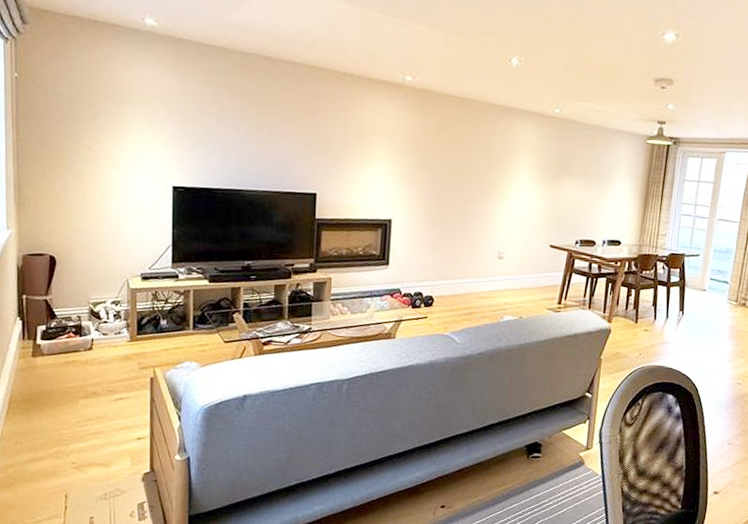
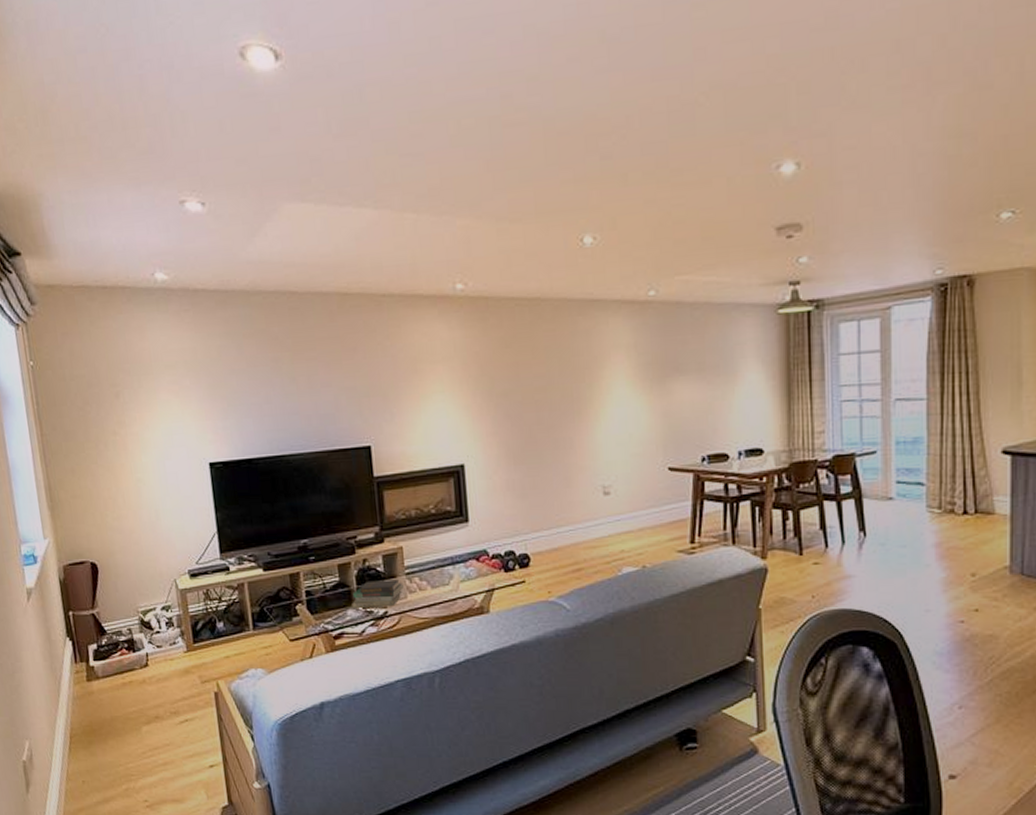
books: none [282,301,328,325] -> present [352,580,404,608]

